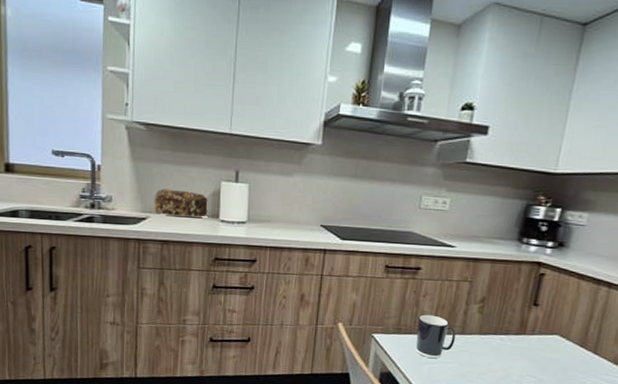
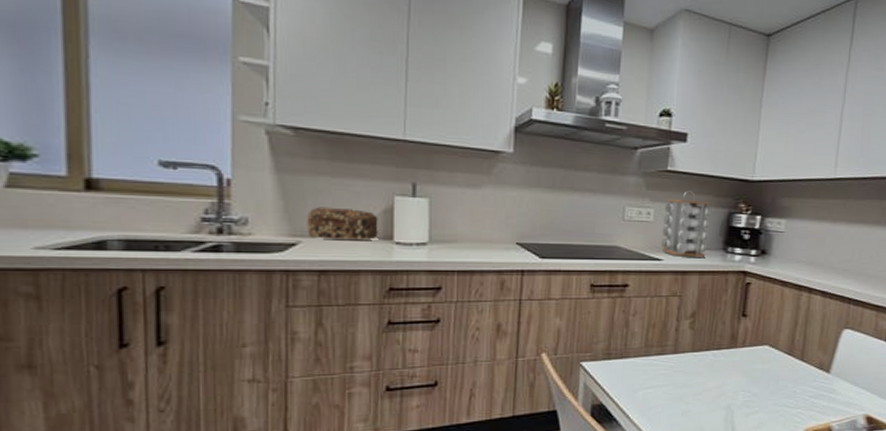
mug: present [415,314,456,359] -> none [627,335,669,383]
spice rack: none [455,182,509,246] -> present [661,191,711,257]

